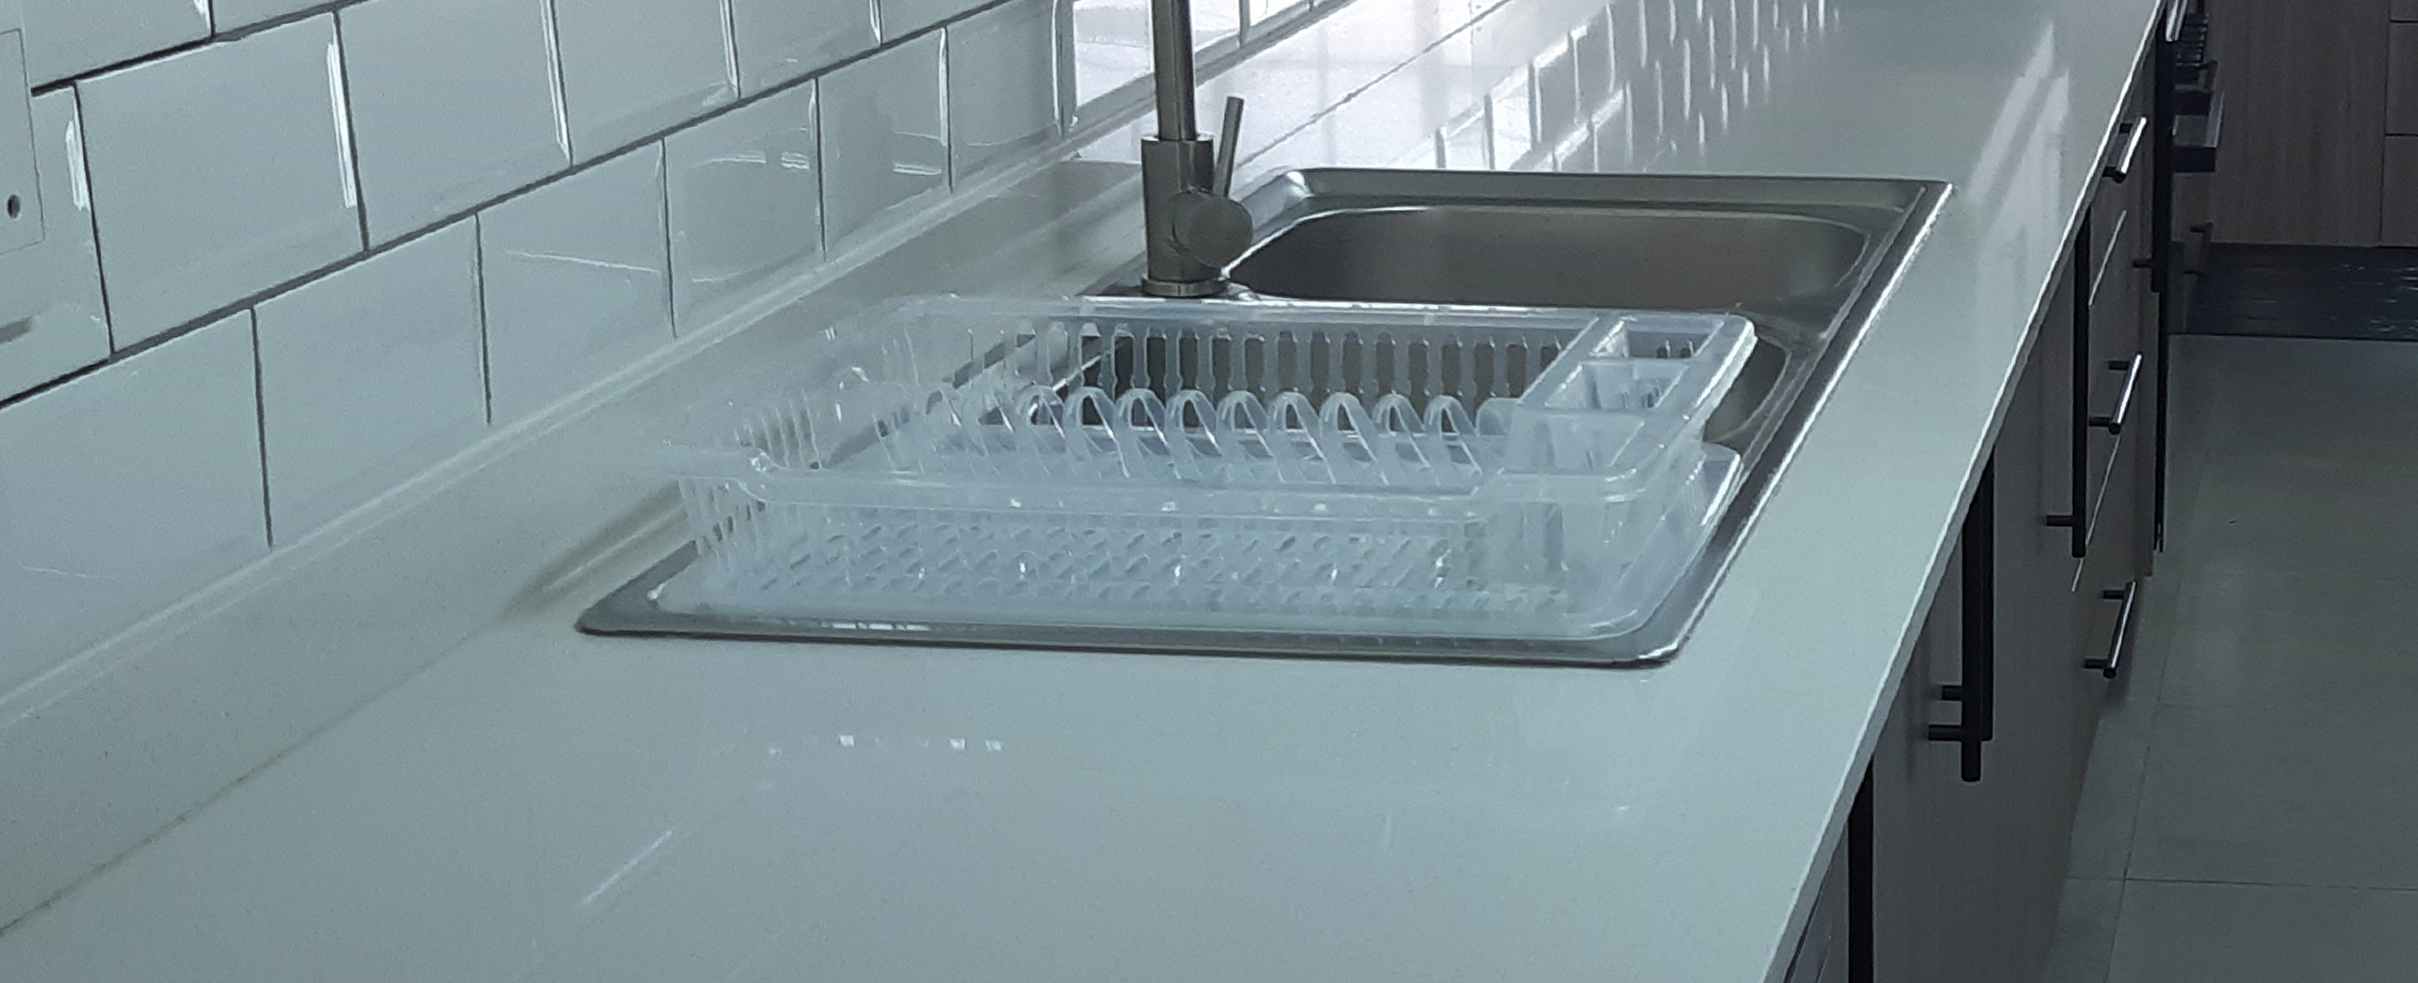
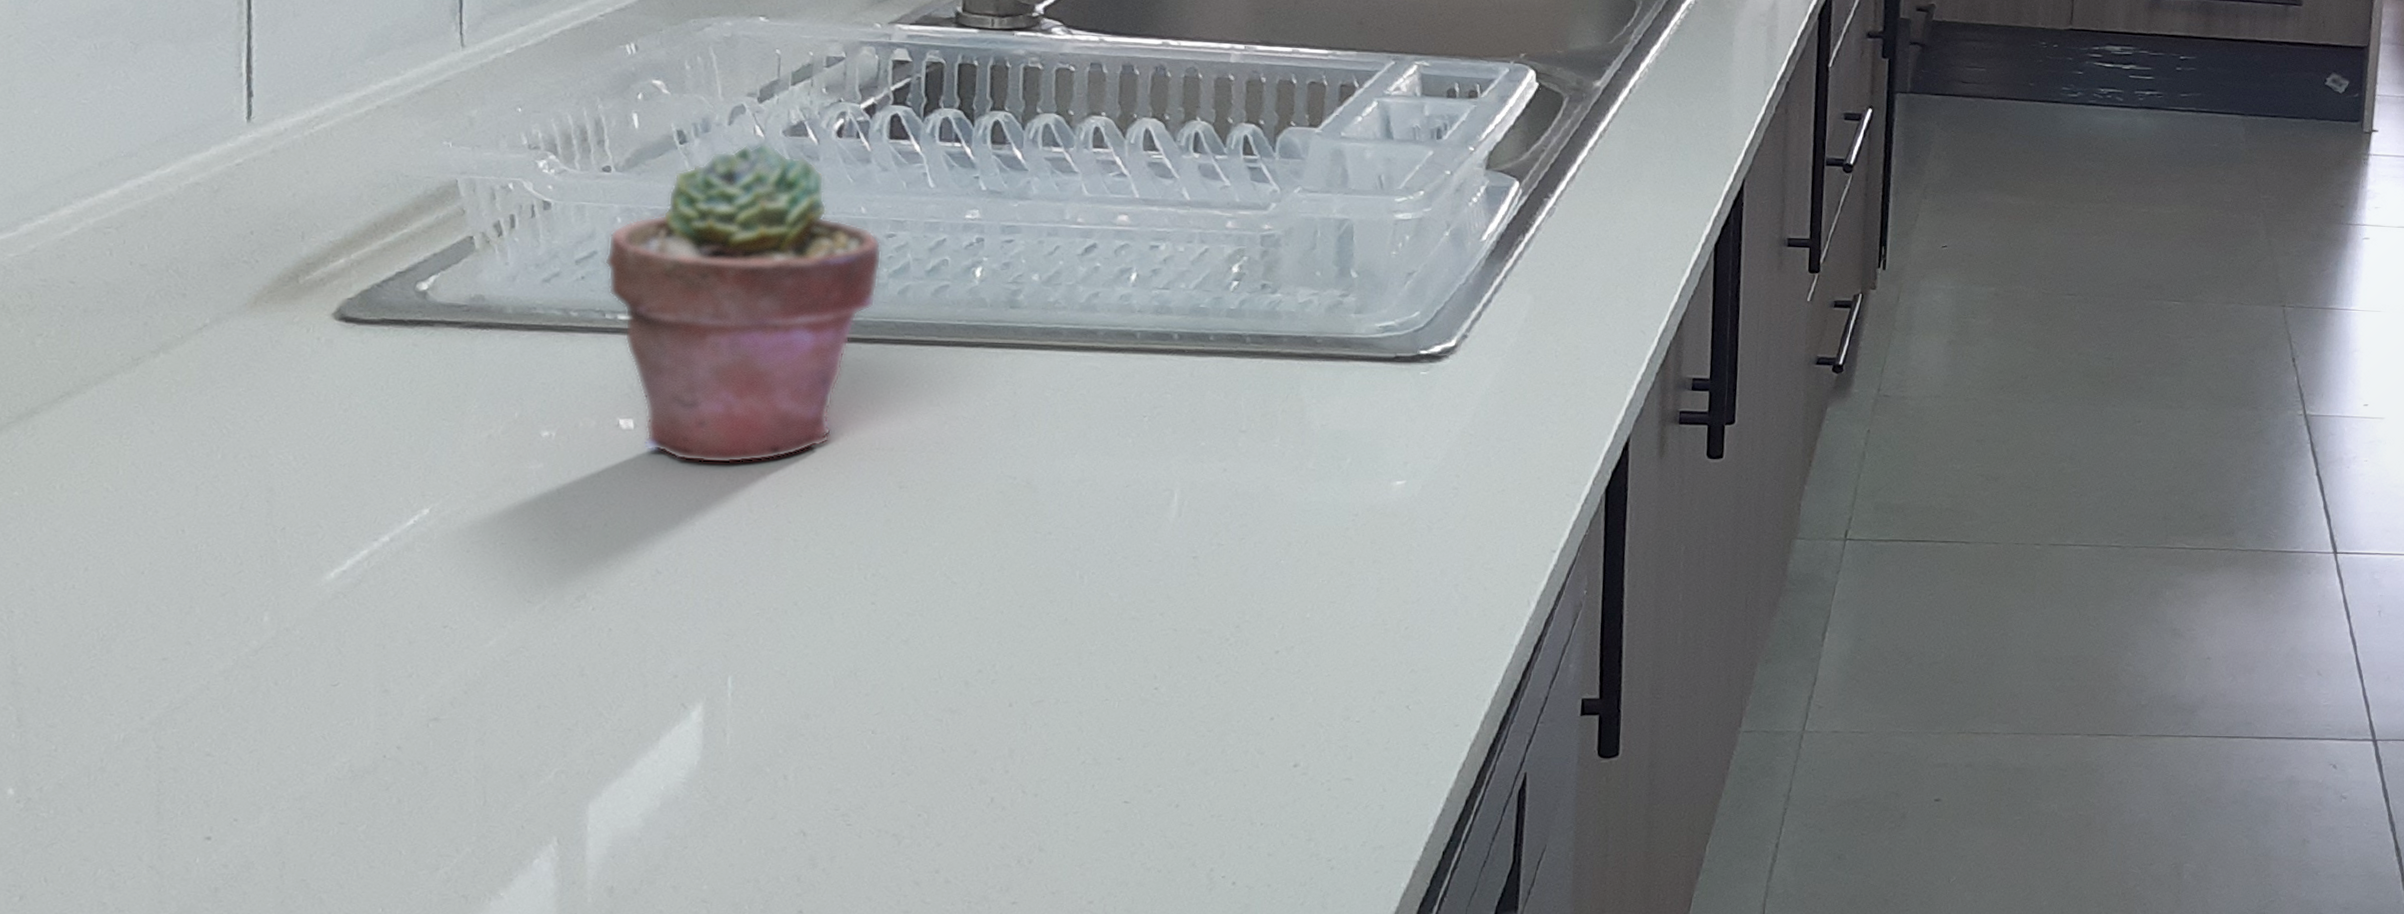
potted succulent: none [818,433,1082,784] -> present [605,143,882,464]

